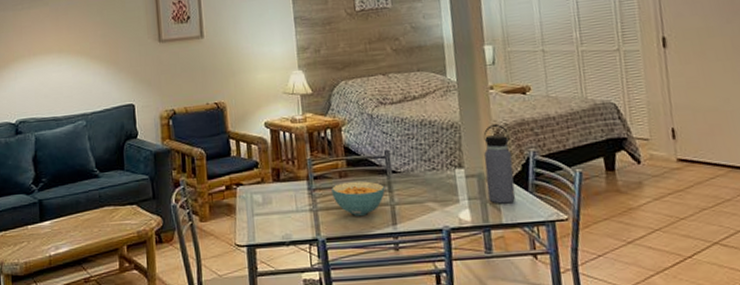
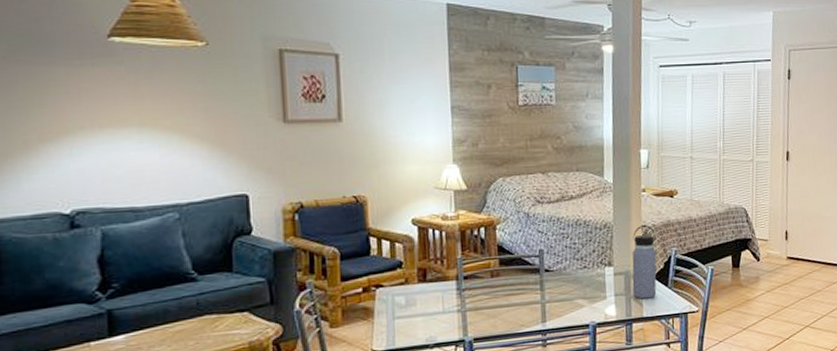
cereal bowl: present [331,181,385,216] -> none [482,280,537,315]

